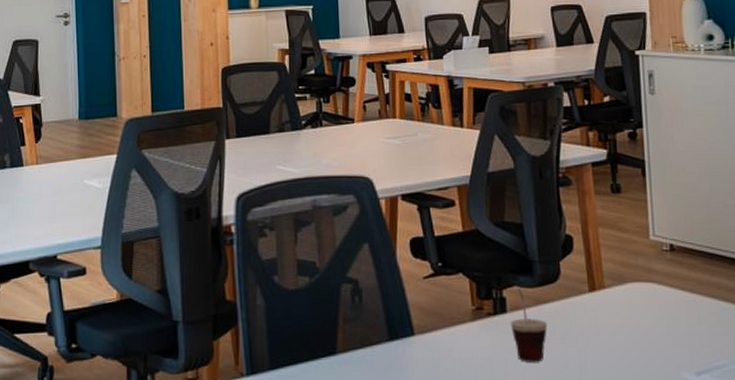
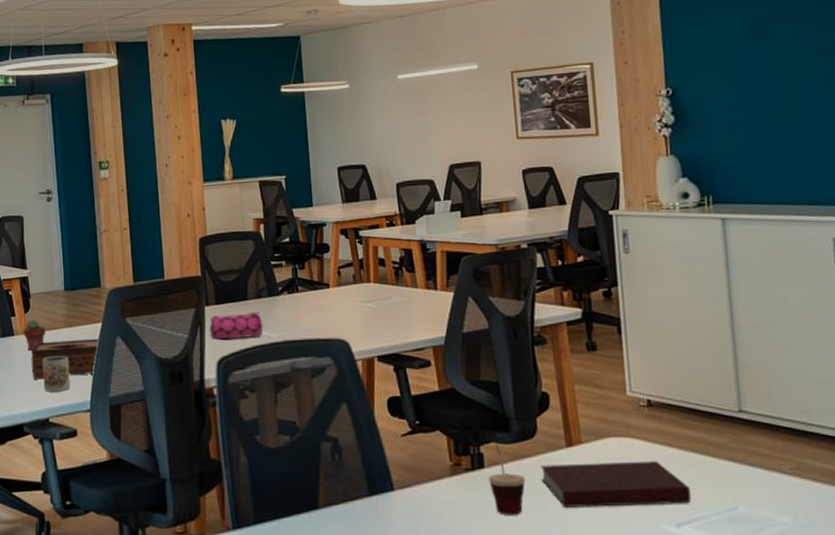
potted succulent: none [33,149,58,183] -> present [23,319,46,351]
tissue box: none [40,171,115,213] -> present [31,338,101,380]
mug: none [52,189,81,227] -> present [42,356,71,392]
pencil case: none [229,144,285,174] -> present [209,310,264,339]
notebook: none [562,307,712,354] -> present [540,461,692,507]

